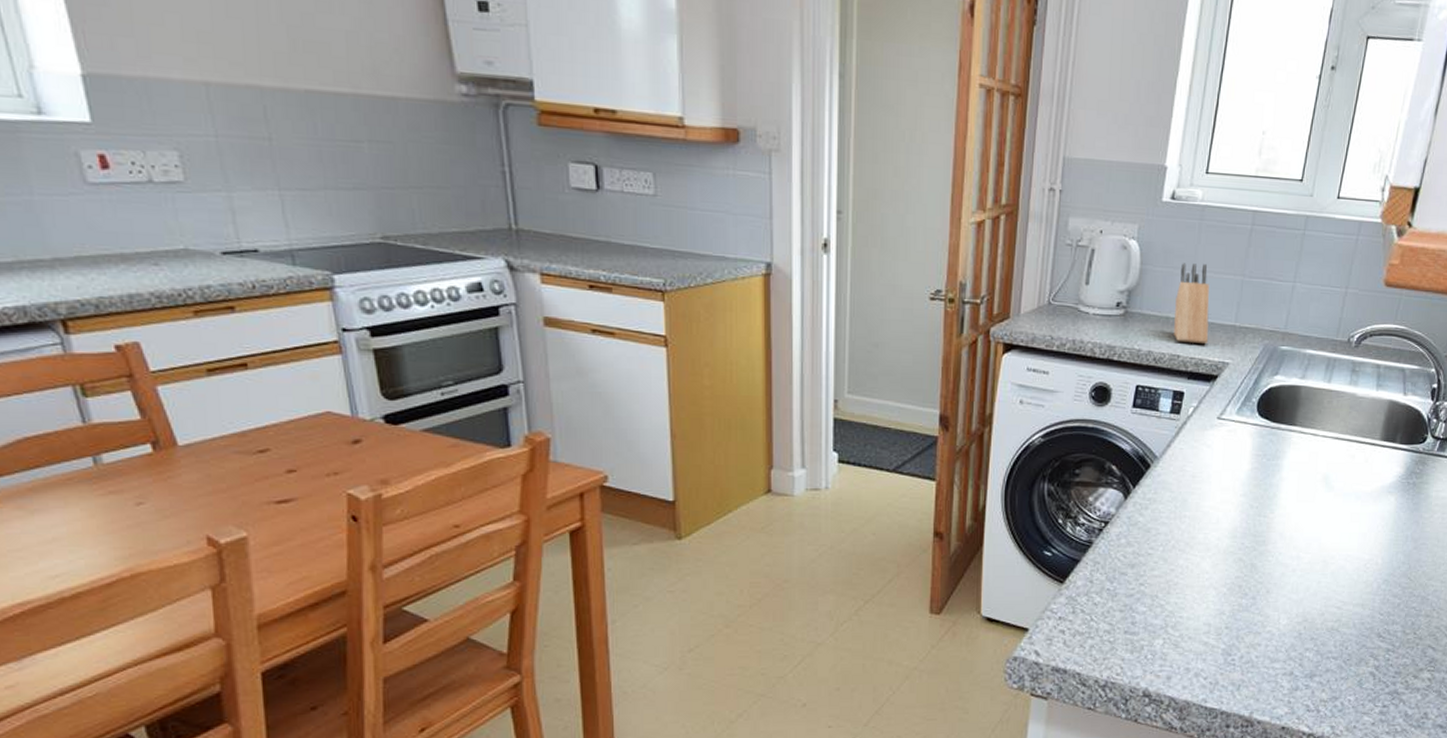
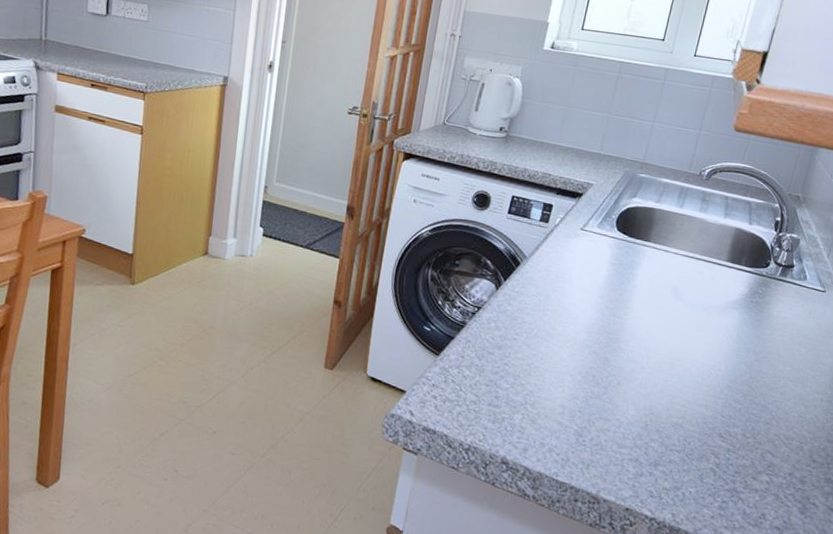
knife block: present [1174,263,1209,343] -> none [547,99,580,166]

